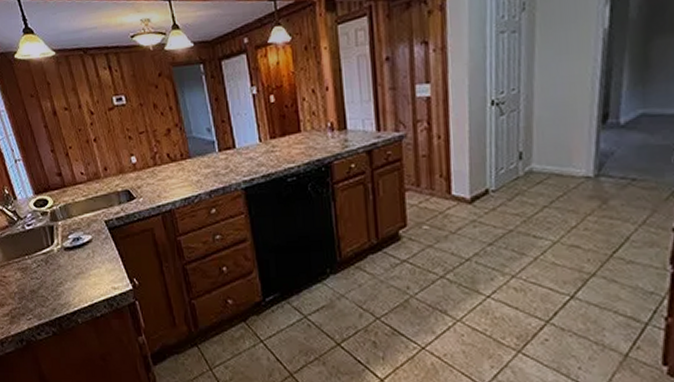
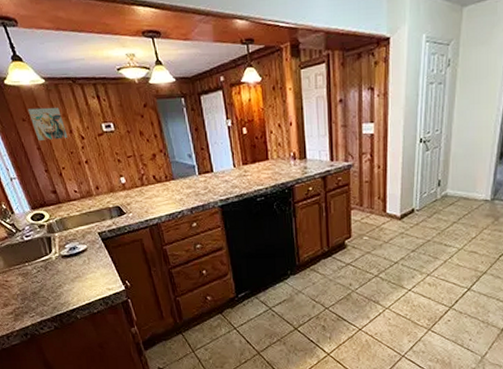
wall art: none [36,80,77,118] -> present [27,107,68,141]

